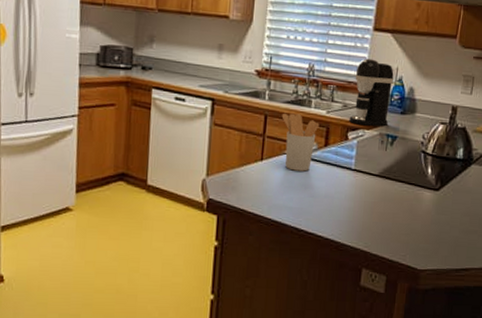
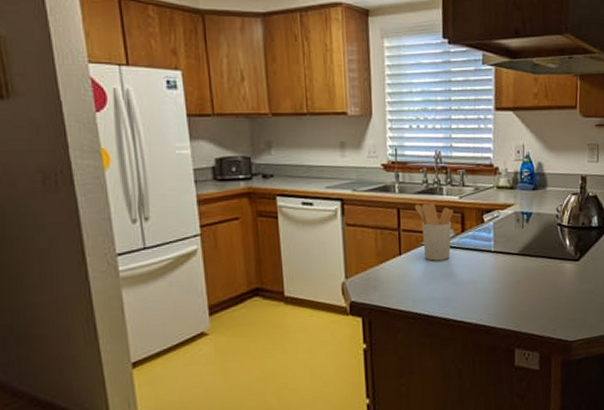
coffee maker: present [349,58,394,127] -> none [482,139,521,206]

